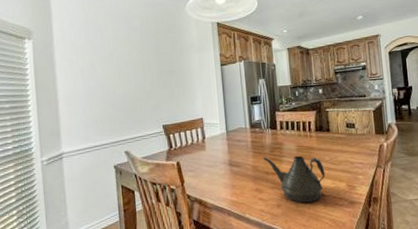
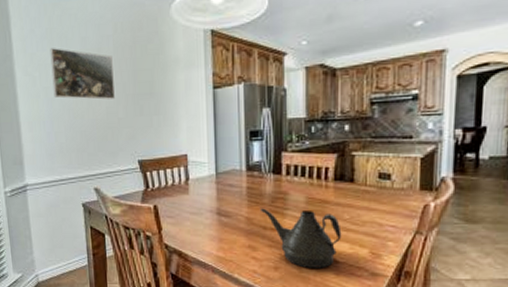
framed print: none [86,37,142,78] -> present [50,48,115,100]

